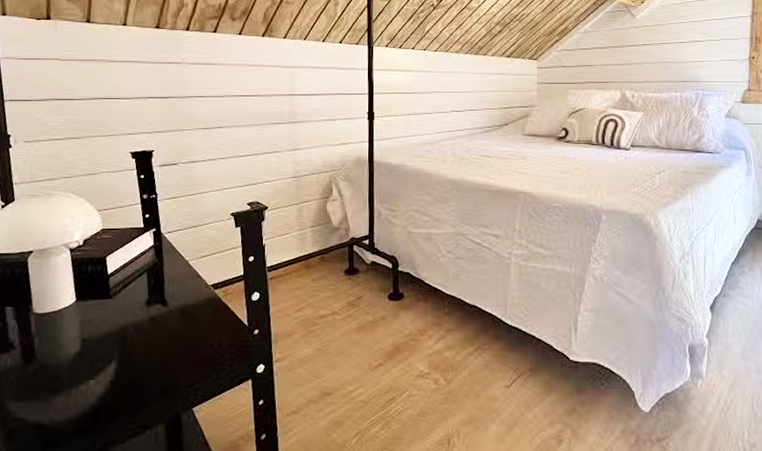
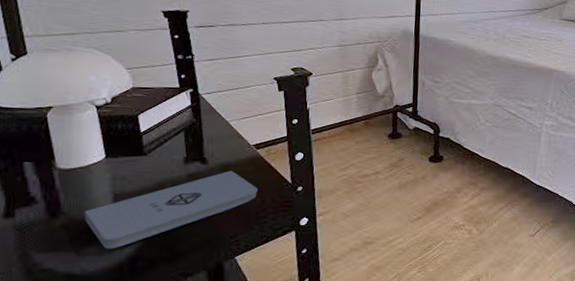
notepad: none [54,312,215,398] -> present [84,170,258,249]

